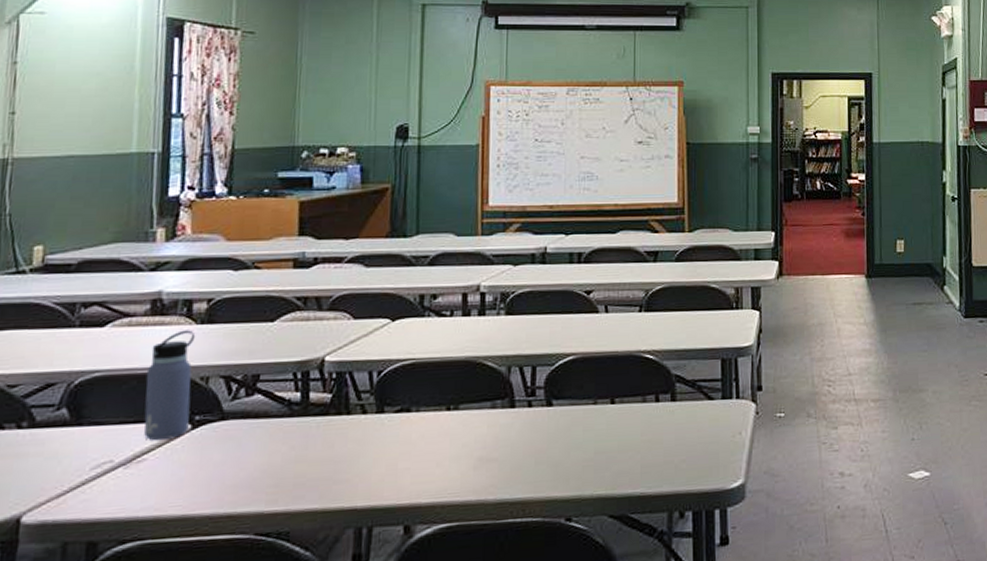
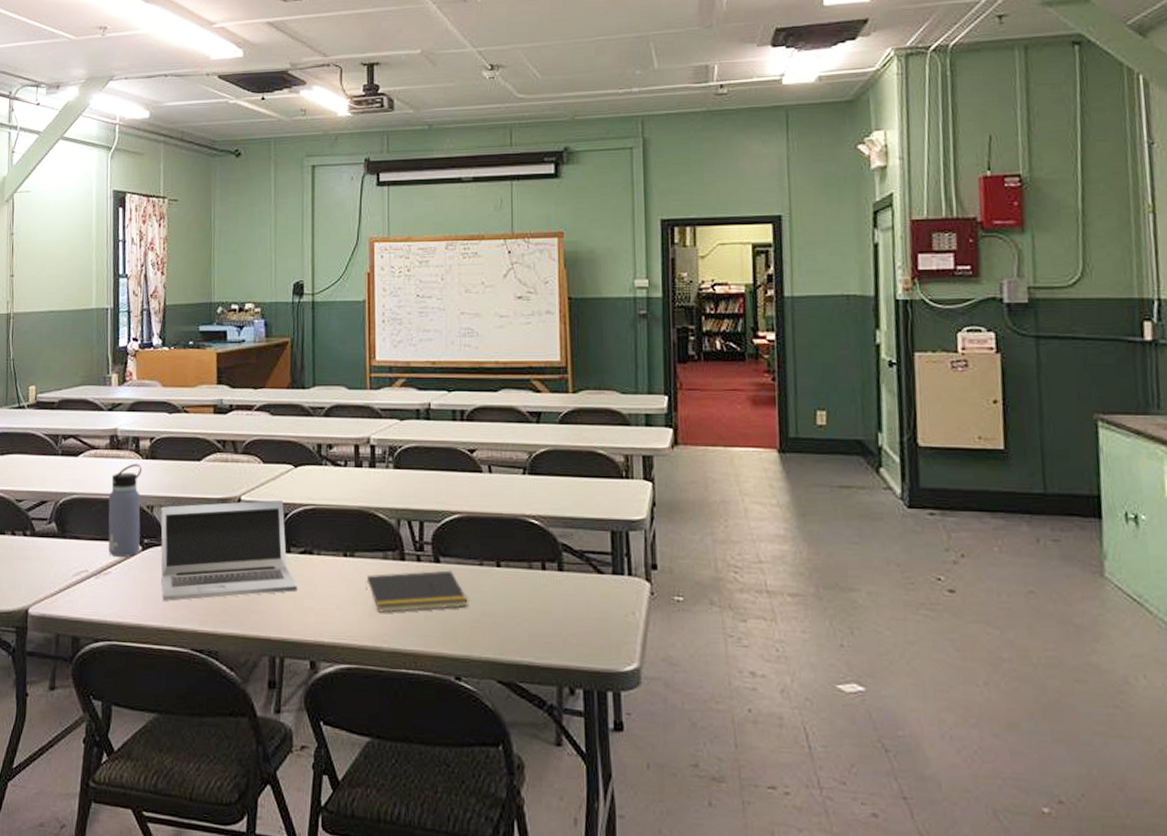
laptop: none [216,356,391,484] -> present [160,499,297,602]
notepad: none [471,412,581,464] -> present [366,570,468,613]

